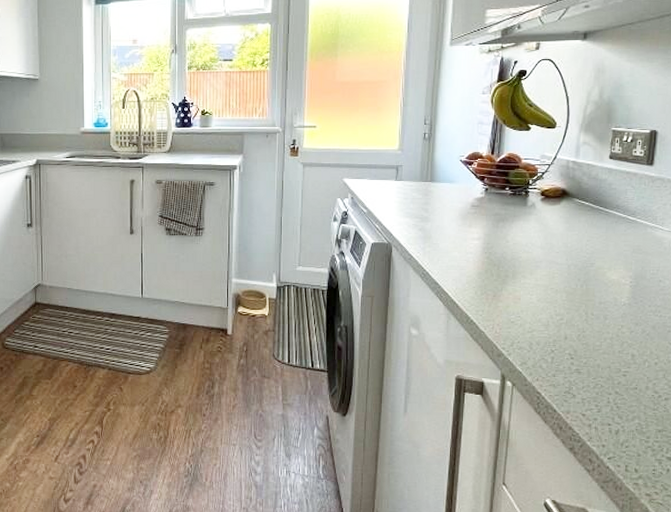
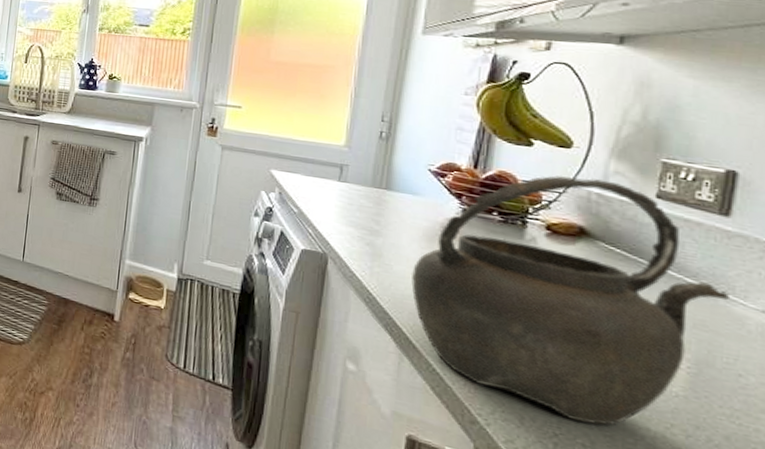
kettle: none [453,150,654,338] -> present [411,175,729,425]

